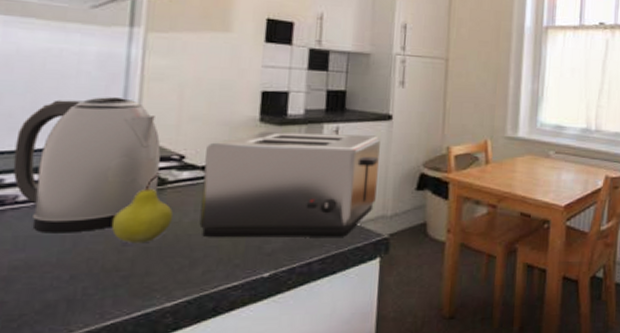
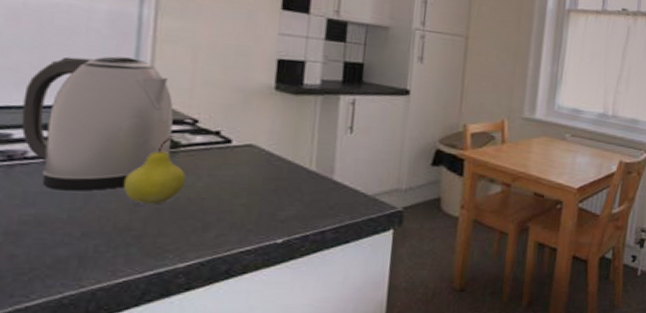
toaster: present [199,130,381,238] -> none [212,99,397,208]

